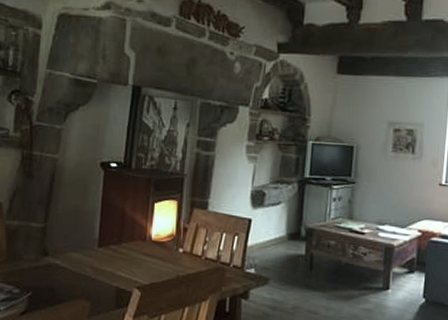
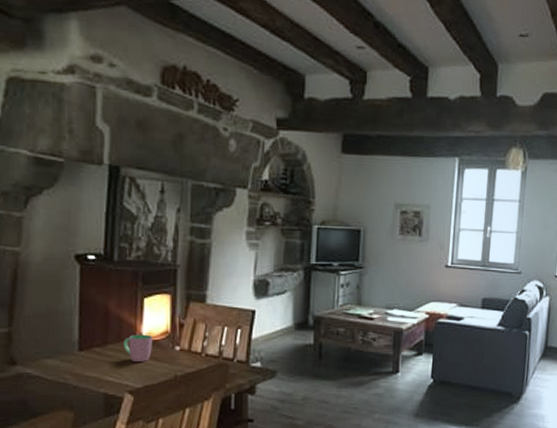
cup: none [135,235,161,261] -> present [124,334,154,362]

